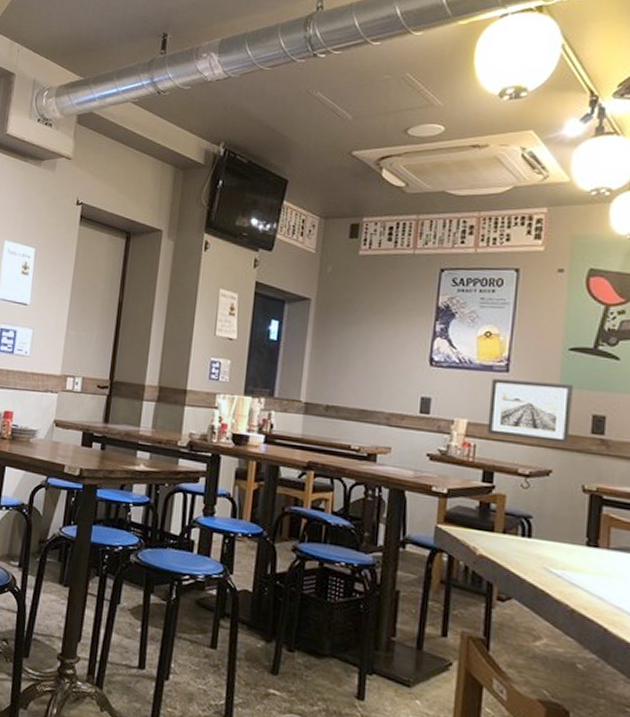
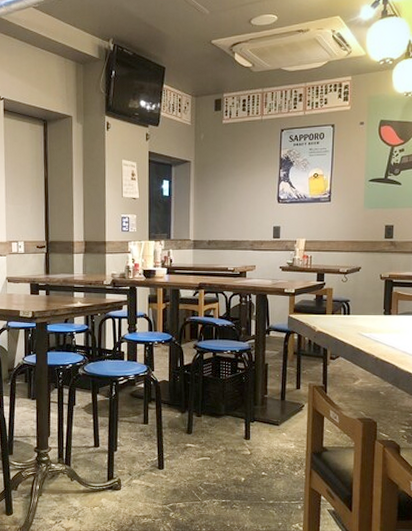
wall art: present [487,378,573,443] -> none [319,206,372,248]

